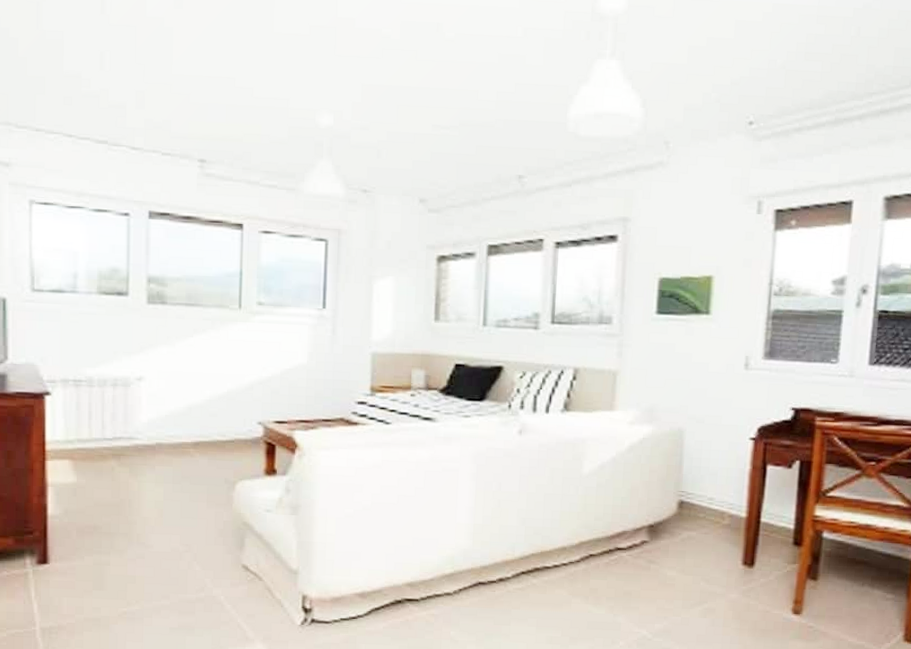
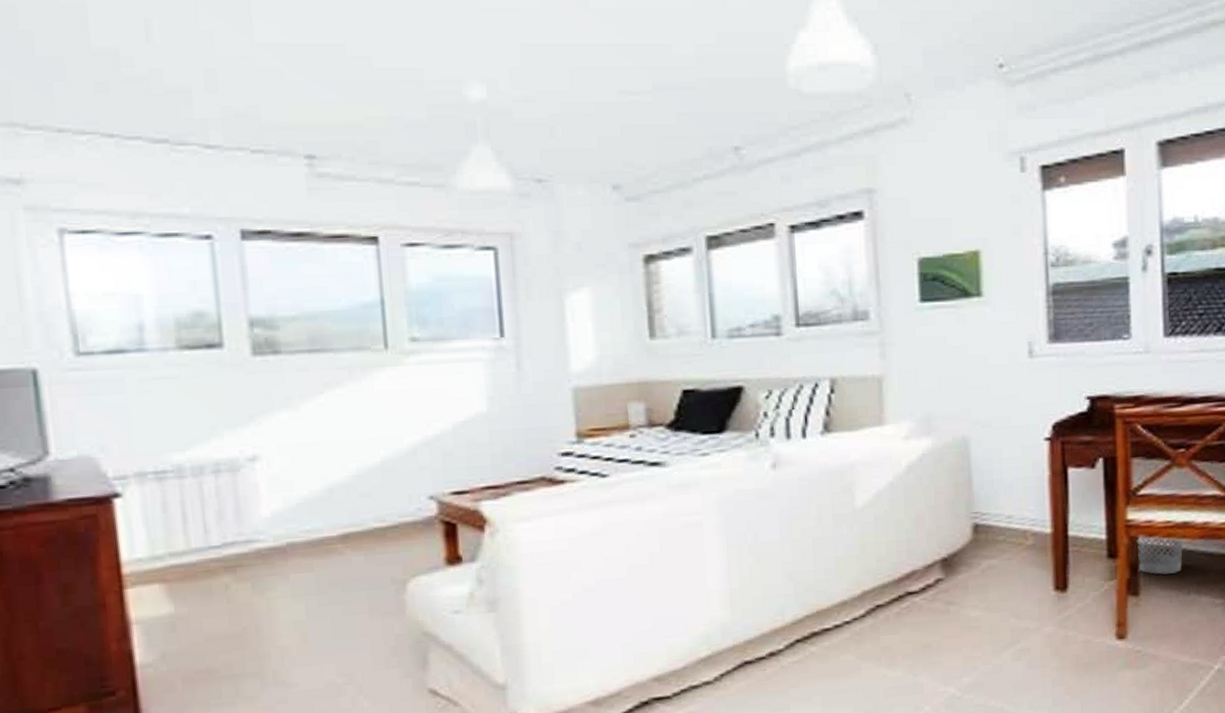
wastebasket: none [820,531,864,567] -> present [1136,535,1184,575]

